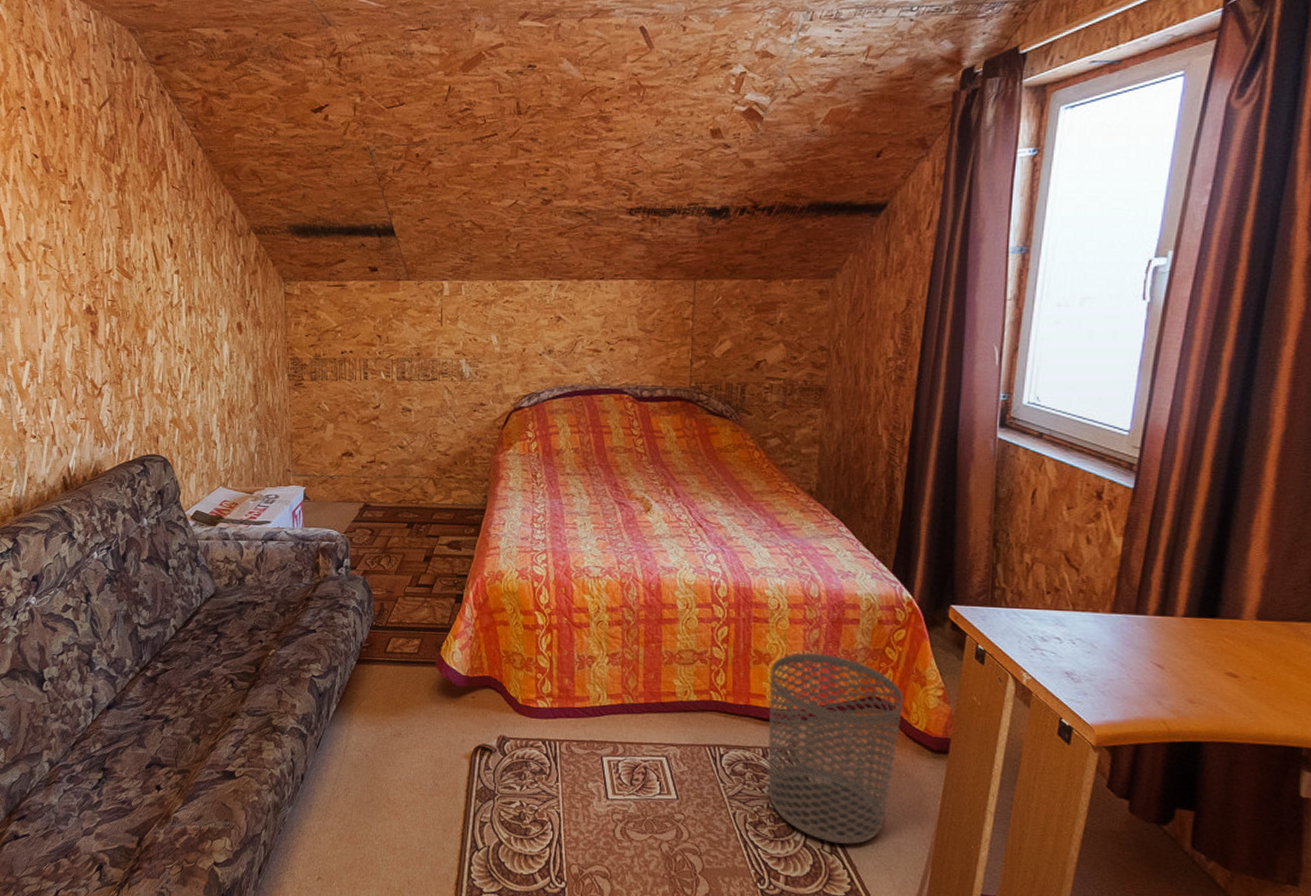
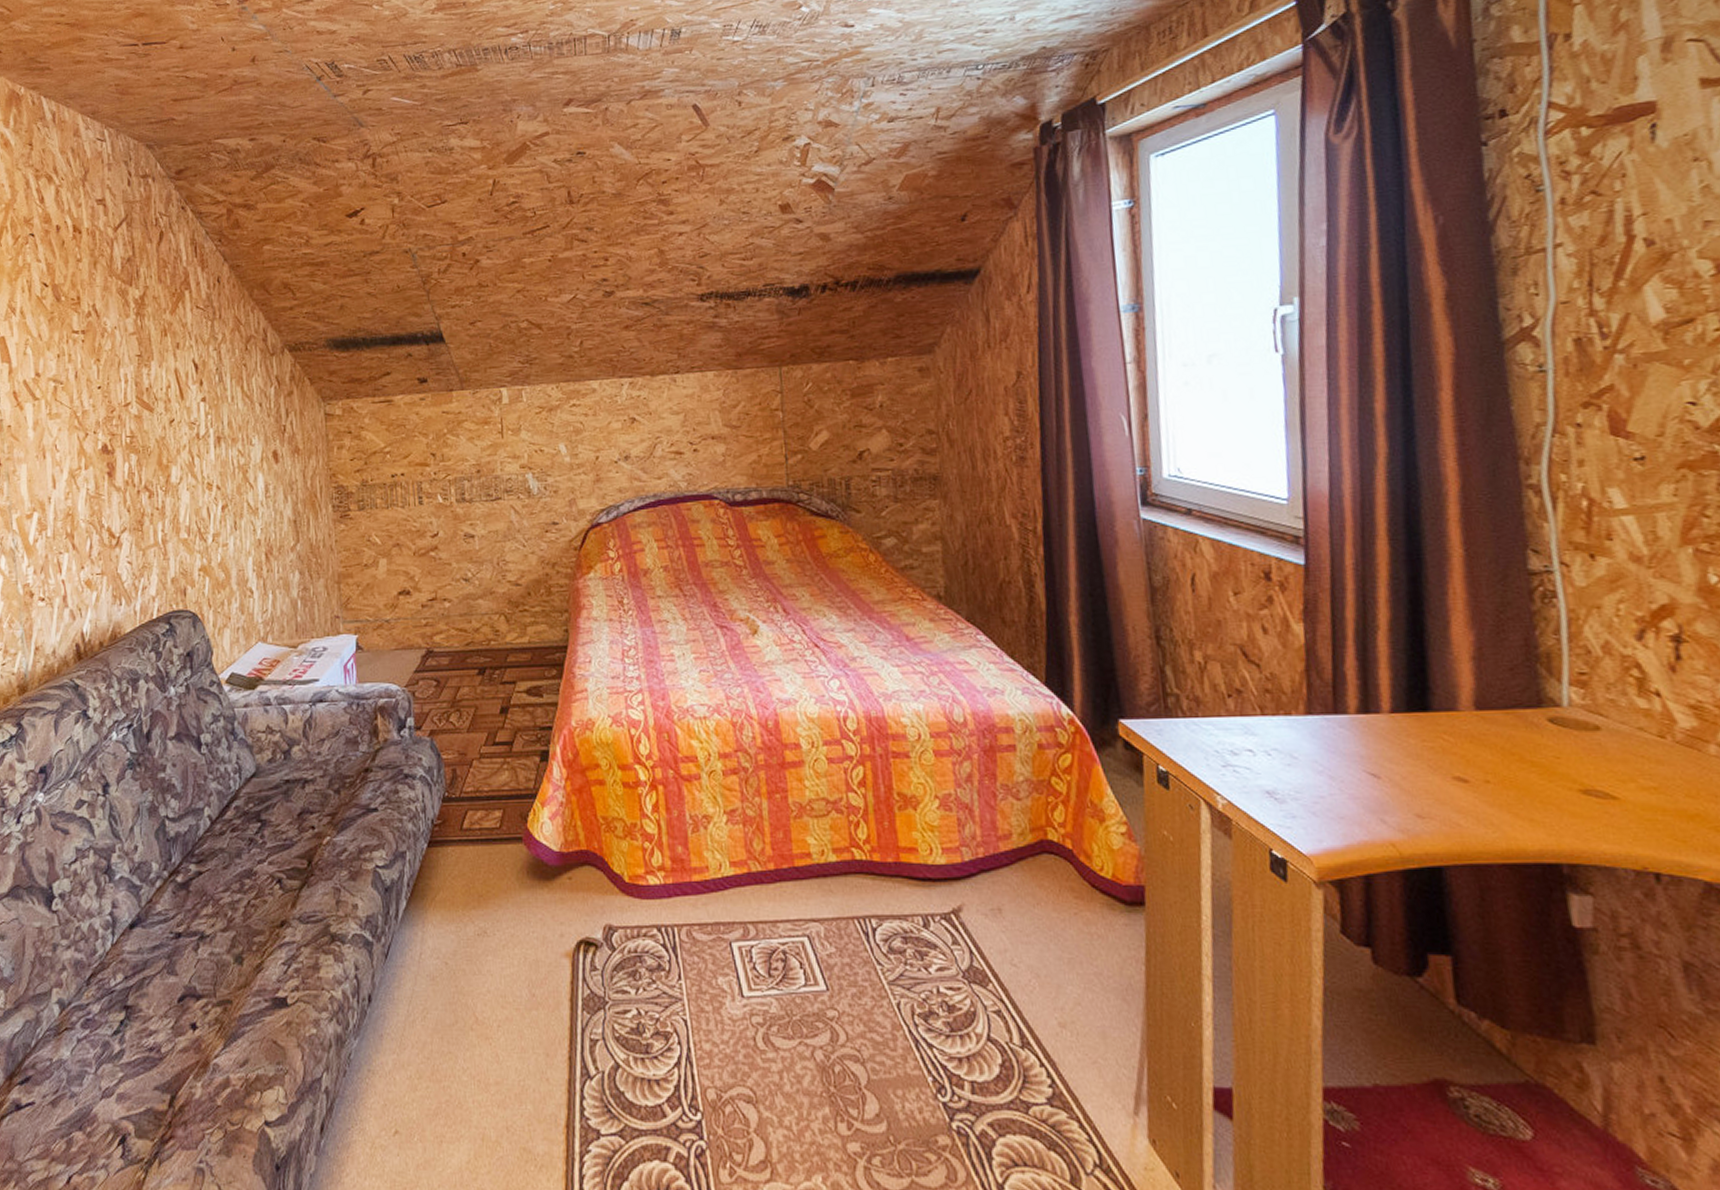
waste bin: present [767,653,903,844] -> none [920,791,1083,1033]

